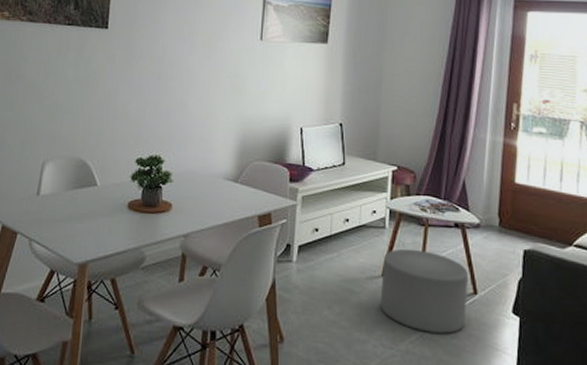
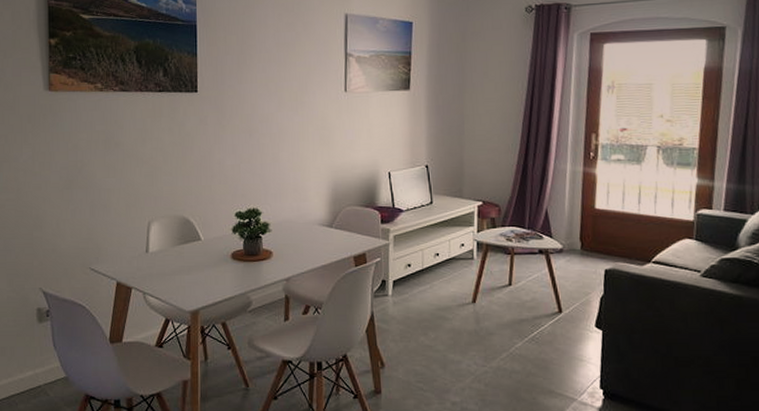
pouf: present [380,248,469,334] -> none [471,276,554,350]

